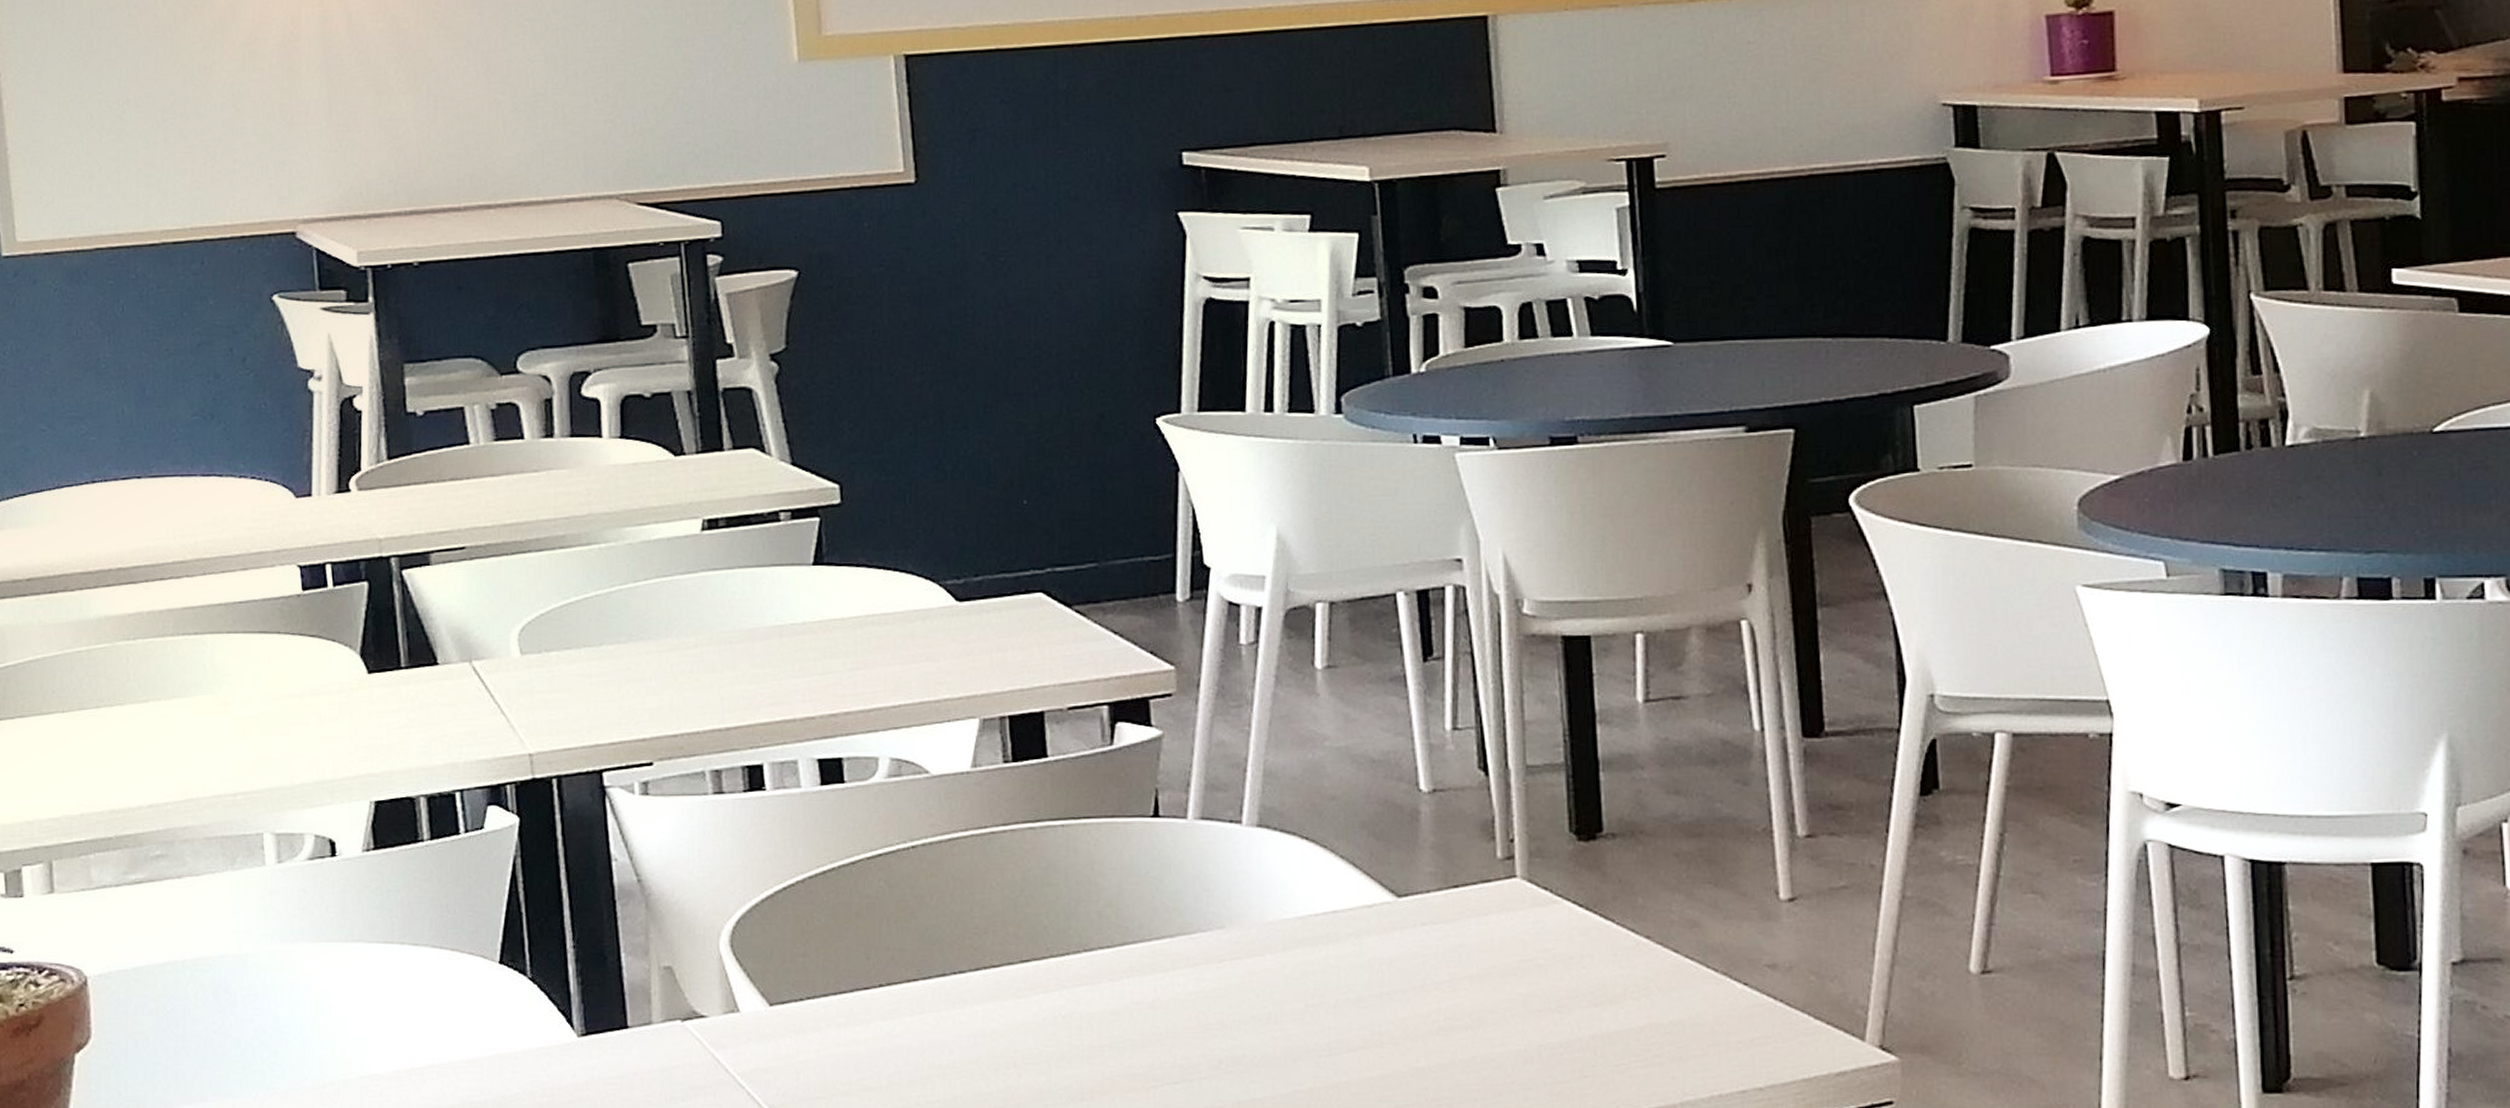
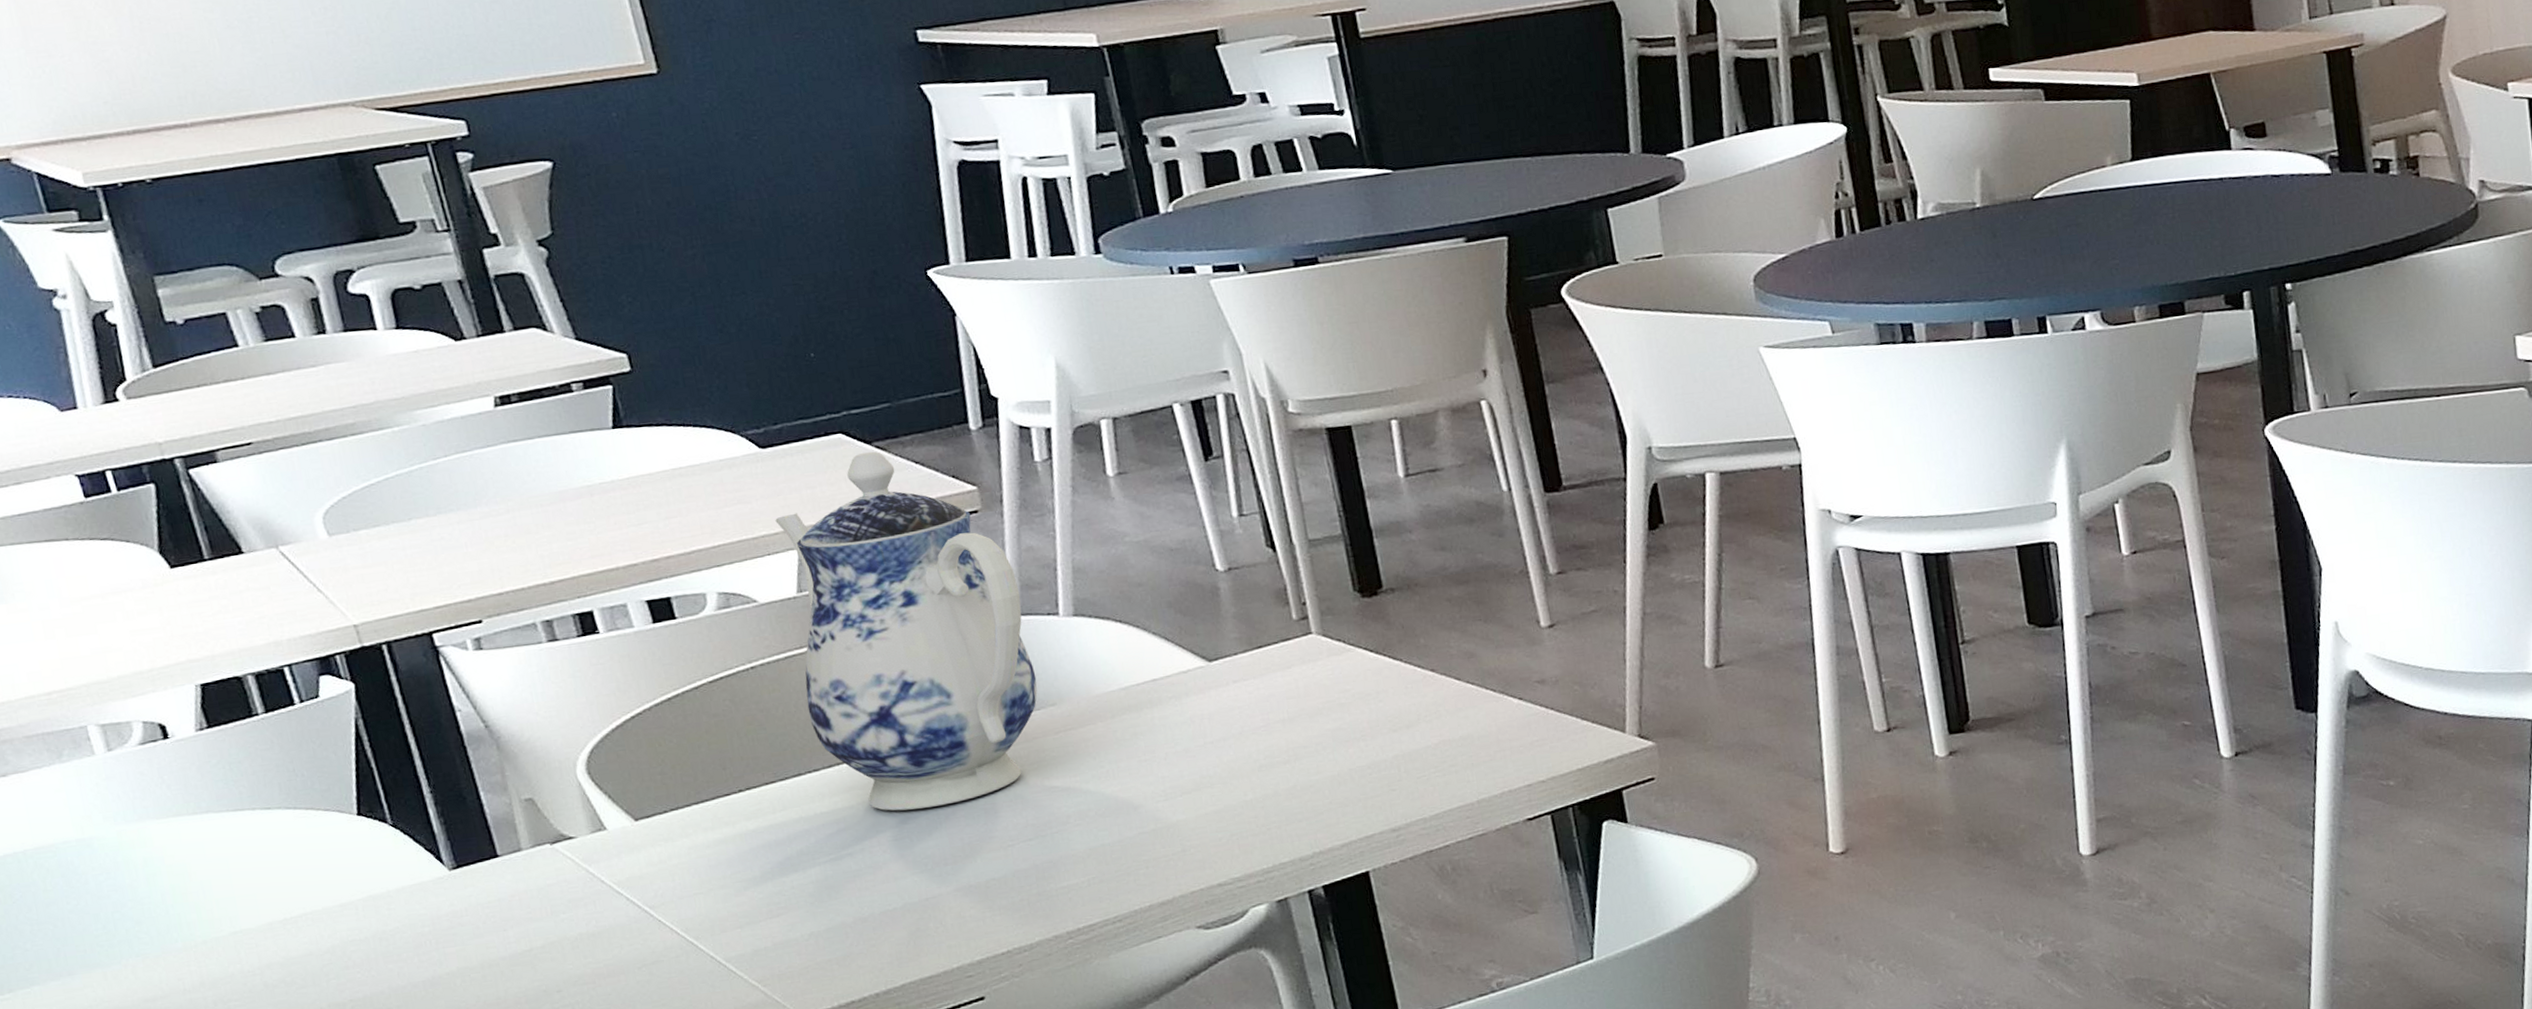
teapot: none [961,615,1208,1030] -> present [775,451,1038,811]

